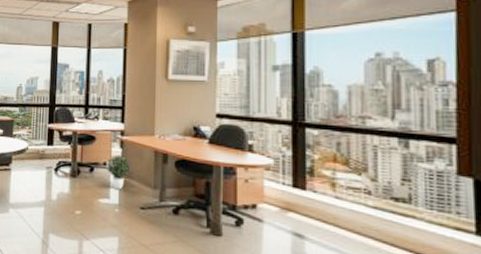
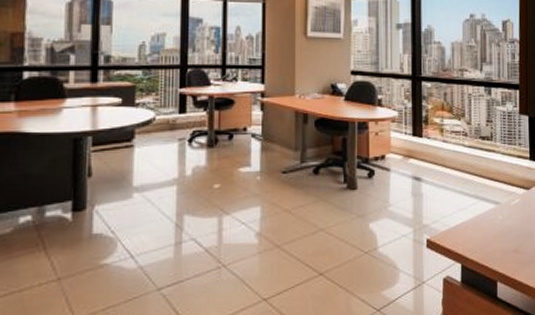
potted plant: present [107,155,131,190] -> none [247,118,272,156]

